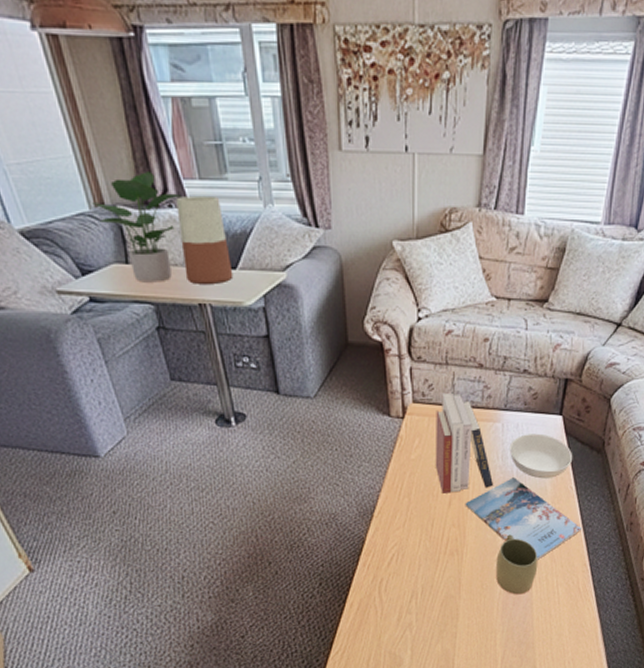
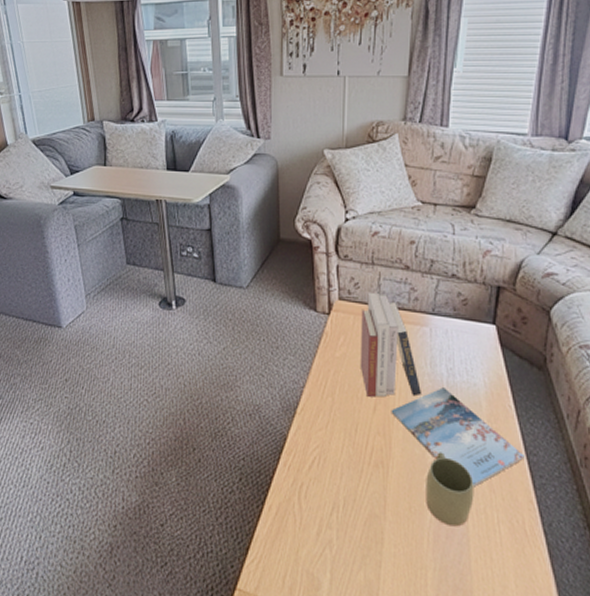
potted plant: present [92,172,182,283] -> none [86,95,153,181]
vase: present [176,197,234,284] -> none [147,114,186,184]
bowl: present [509,433,573,479] -> none [438,341,510,393]

